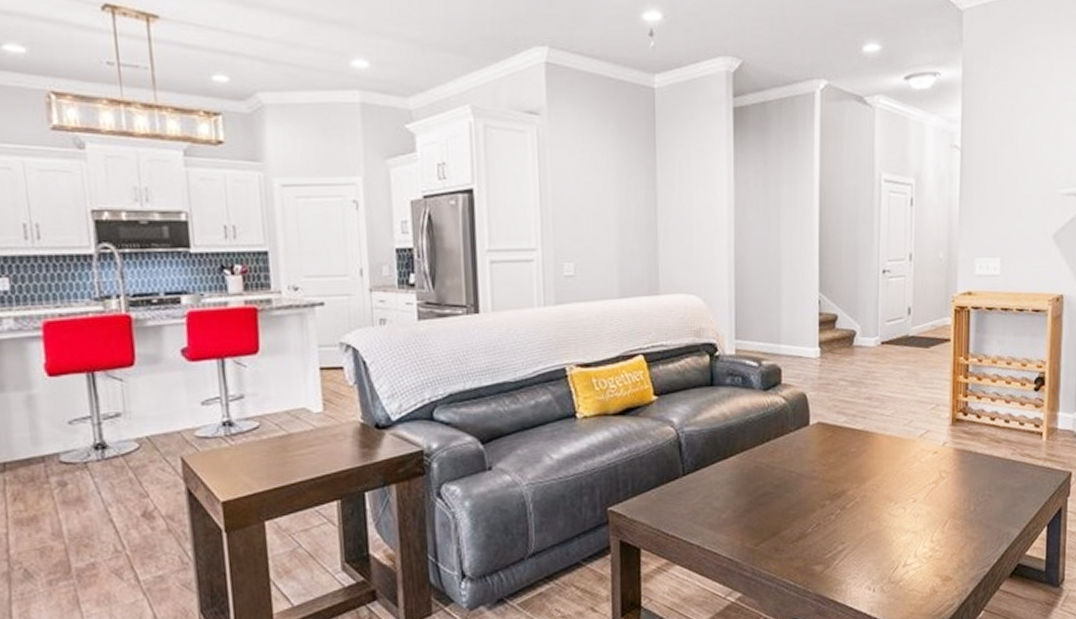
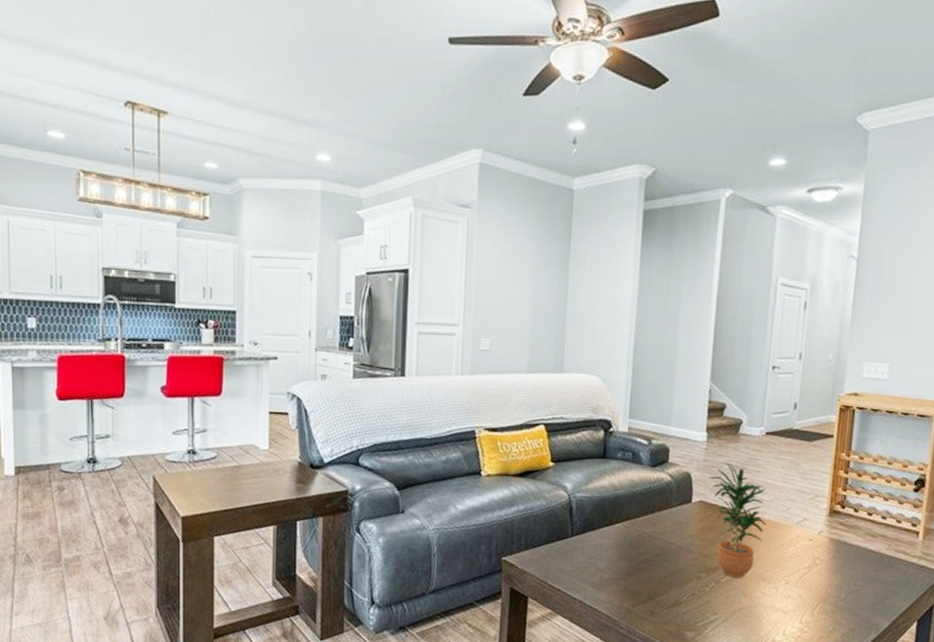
potted plant: none [825,379,889,502] -> present [708,463,766,578]

